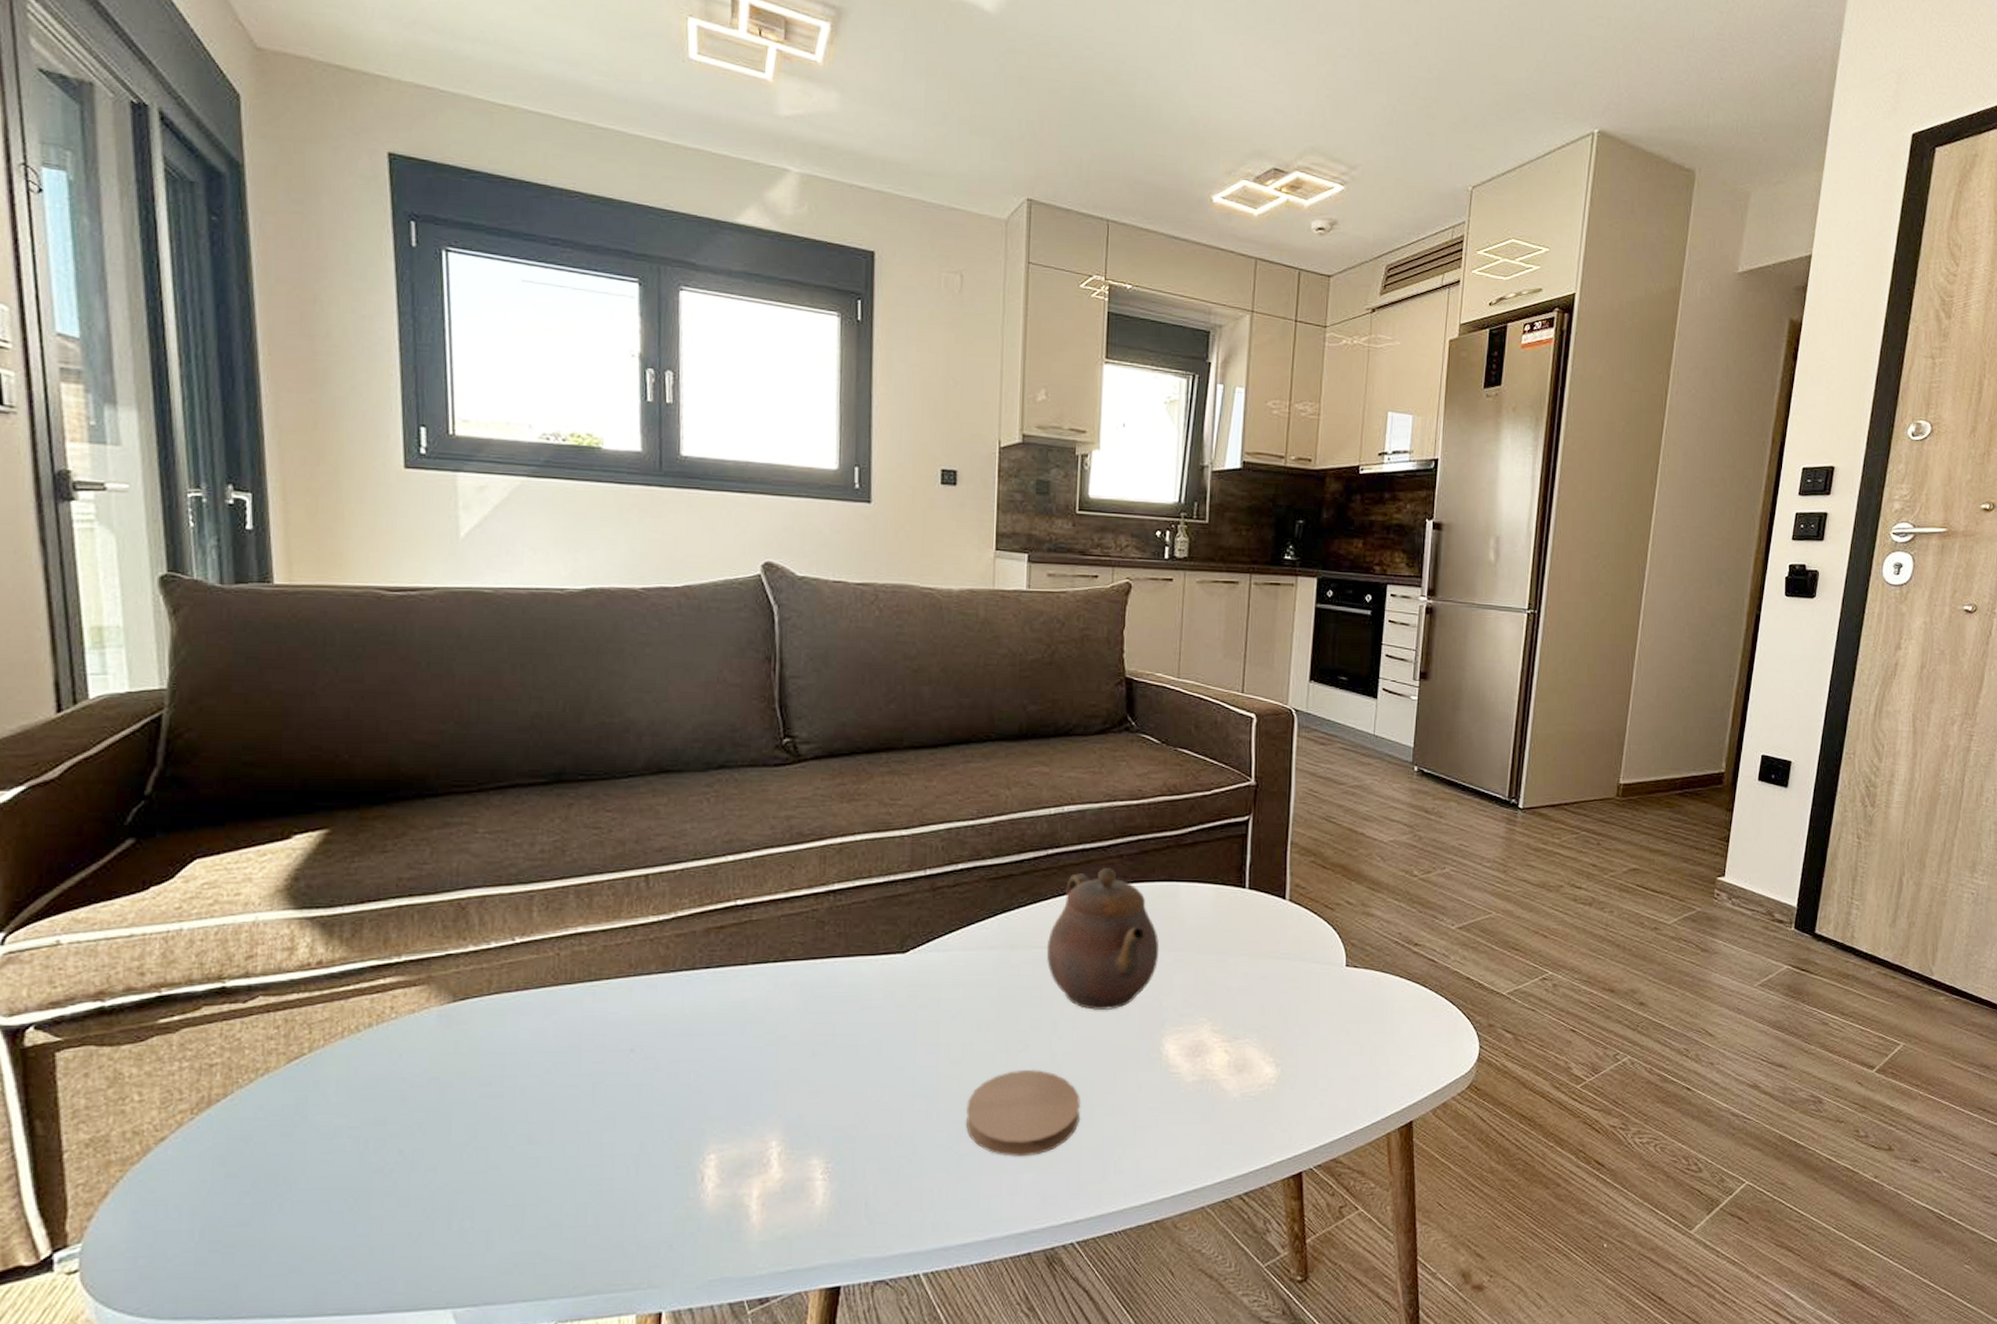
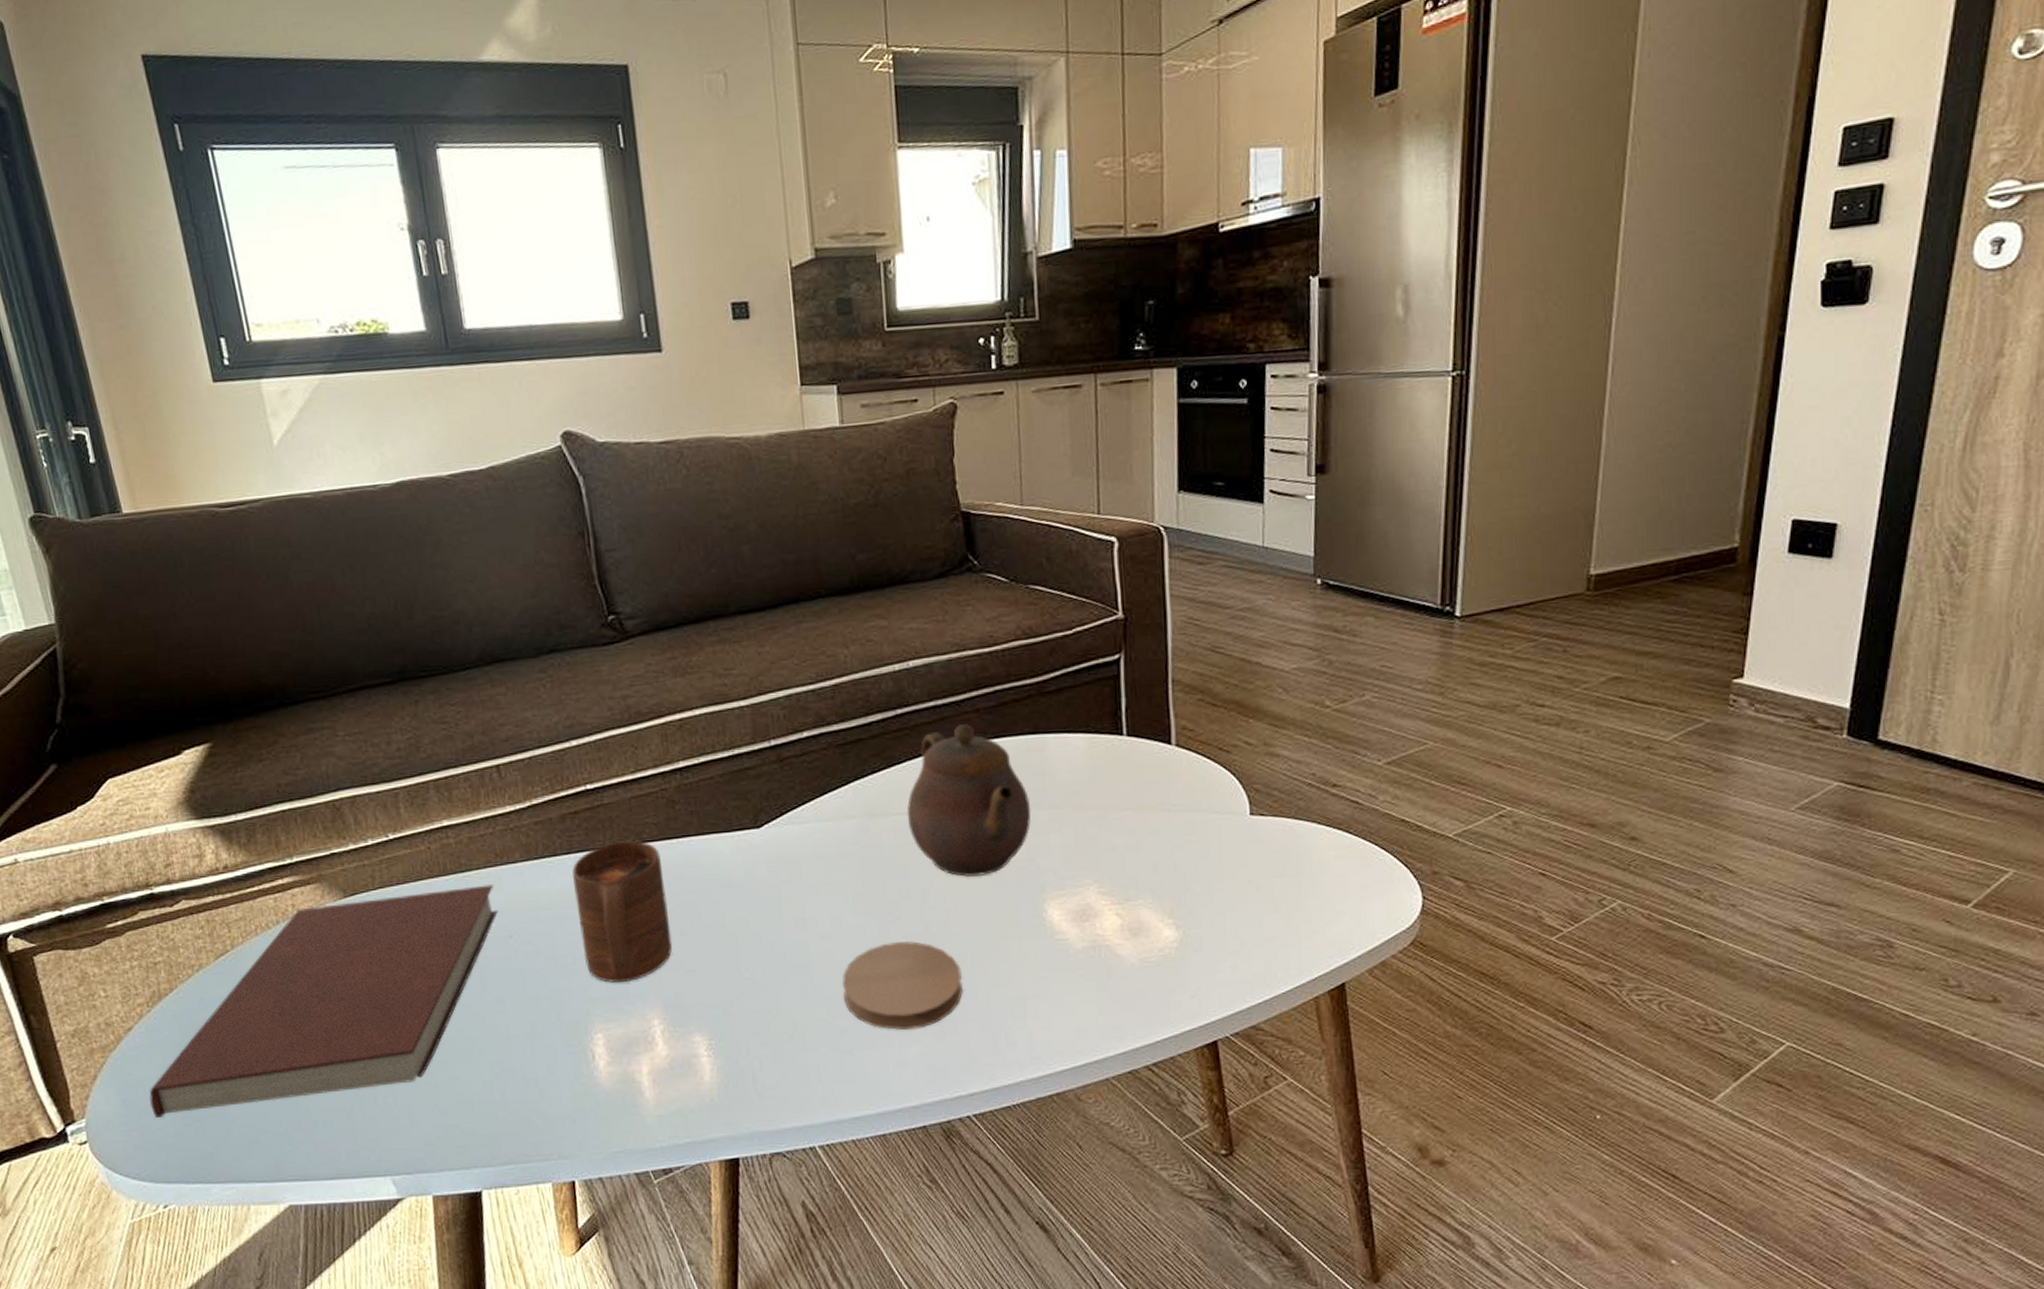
notebook: none [170,996,624,1242] -> present [149,884,499,1118]
cup: none [707,958,804,1102] -> present [572,840,673,983]

